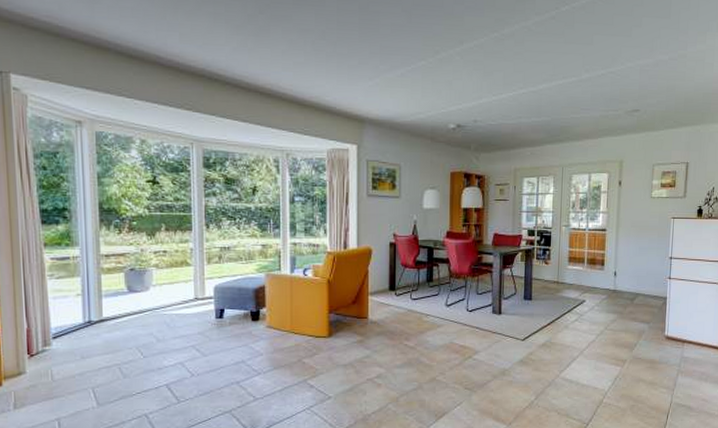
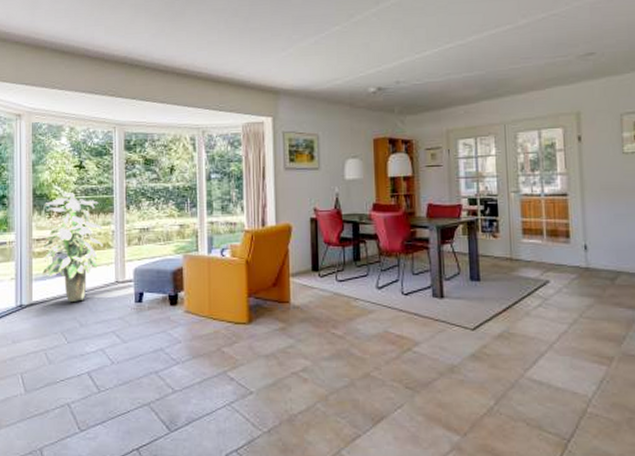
indoor plant: none [112,208,181,319] -> present [41,193,103,303]

